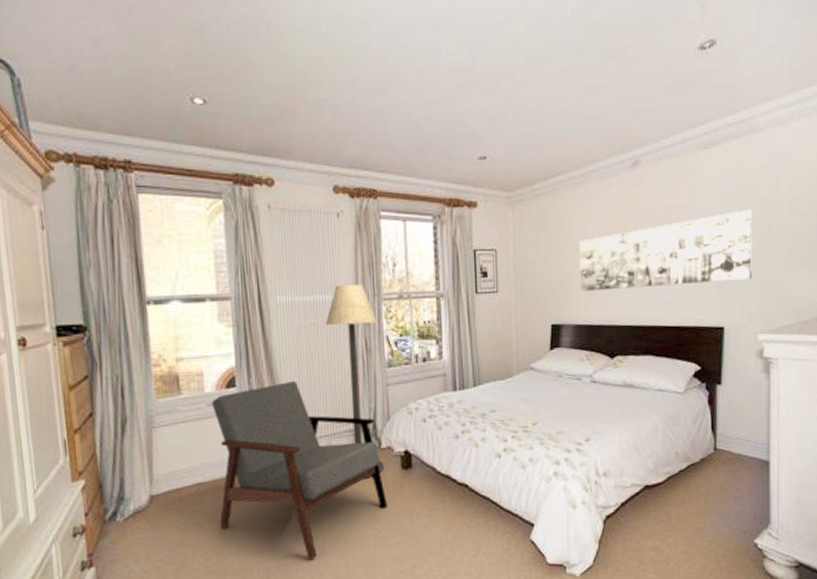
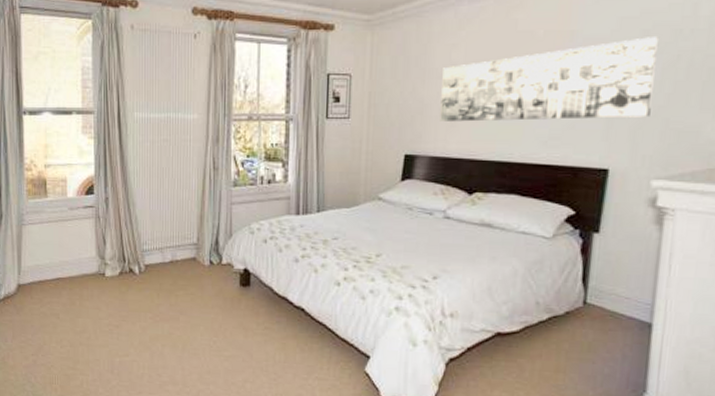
armchair: present [212,380,388,559] -> none [73,192,224,360]
floor lamp: present [326,284,385,478] -> none [177,103,226,291]

